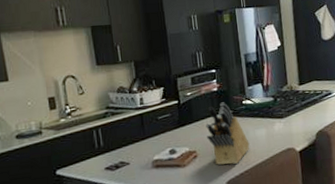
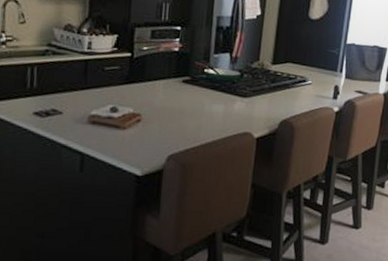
knife block: present [206,102,250,165] -> none [156,65,203,138]

